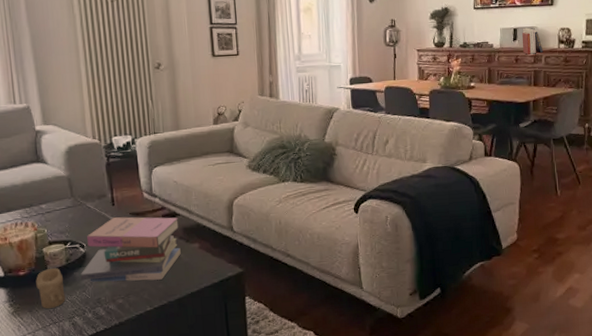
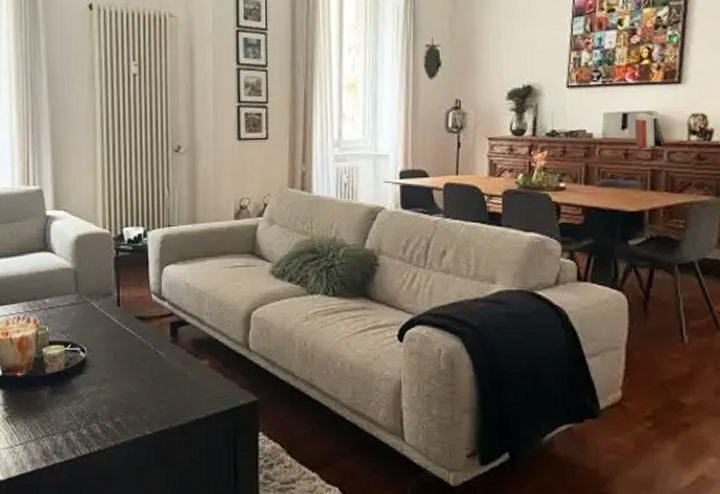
candle: present [36,267,66,309] -> none [33,371,61,419]
books: present [80,216,181,282] -> none [78,319,188,399]

